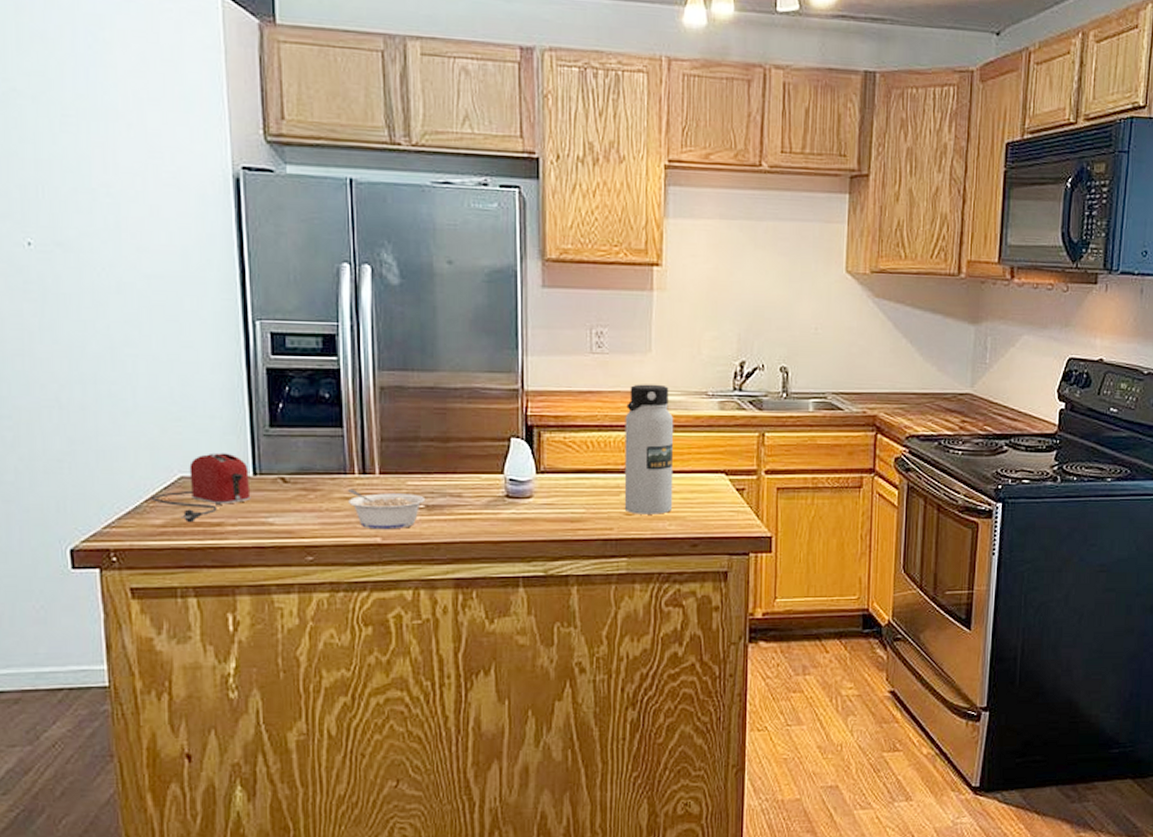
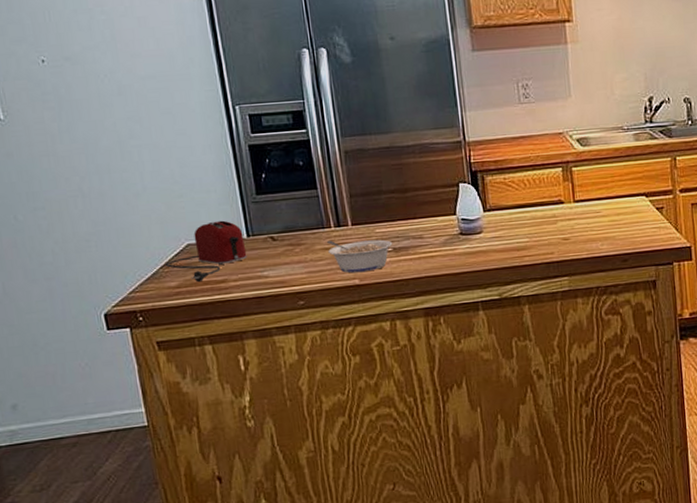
water bottle: present [624,384,674,514] -> none [554,124,603,239]

